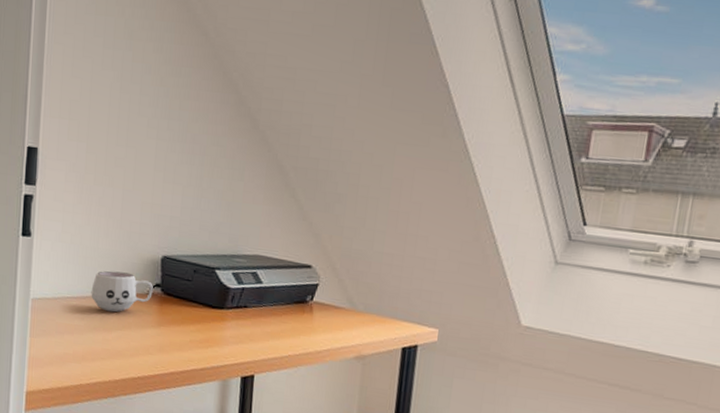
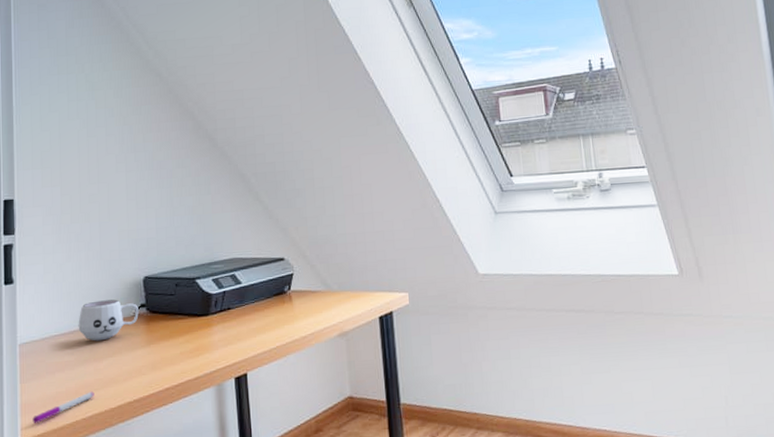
pen: none [38,359,100,379] -> present [32,391,94,424]

